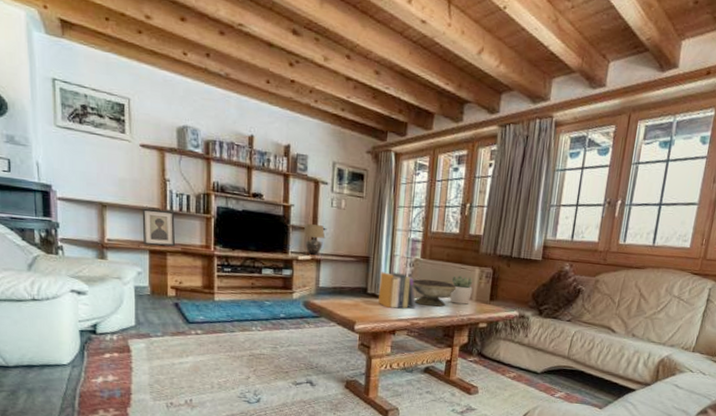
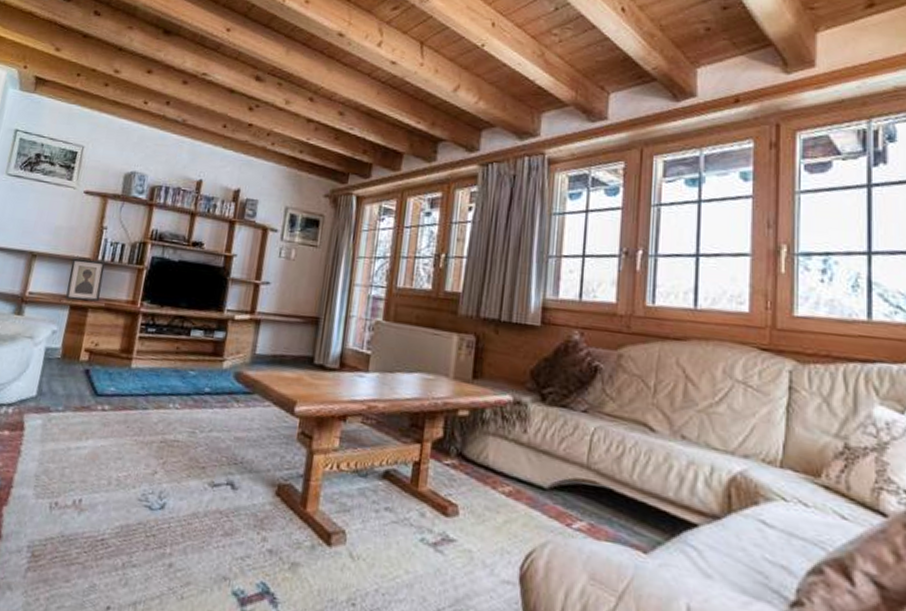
table lamp: present [303,224,325,255] -> none [243,277,269,315]
books: present [378,272,416,309] -> none [327,337,375,387]
decorative bowl: present [412,279,457,307] -> none [370,347,428,386]
succulent plant: present [450,275,473,305] -> none [419,344,449,383]

